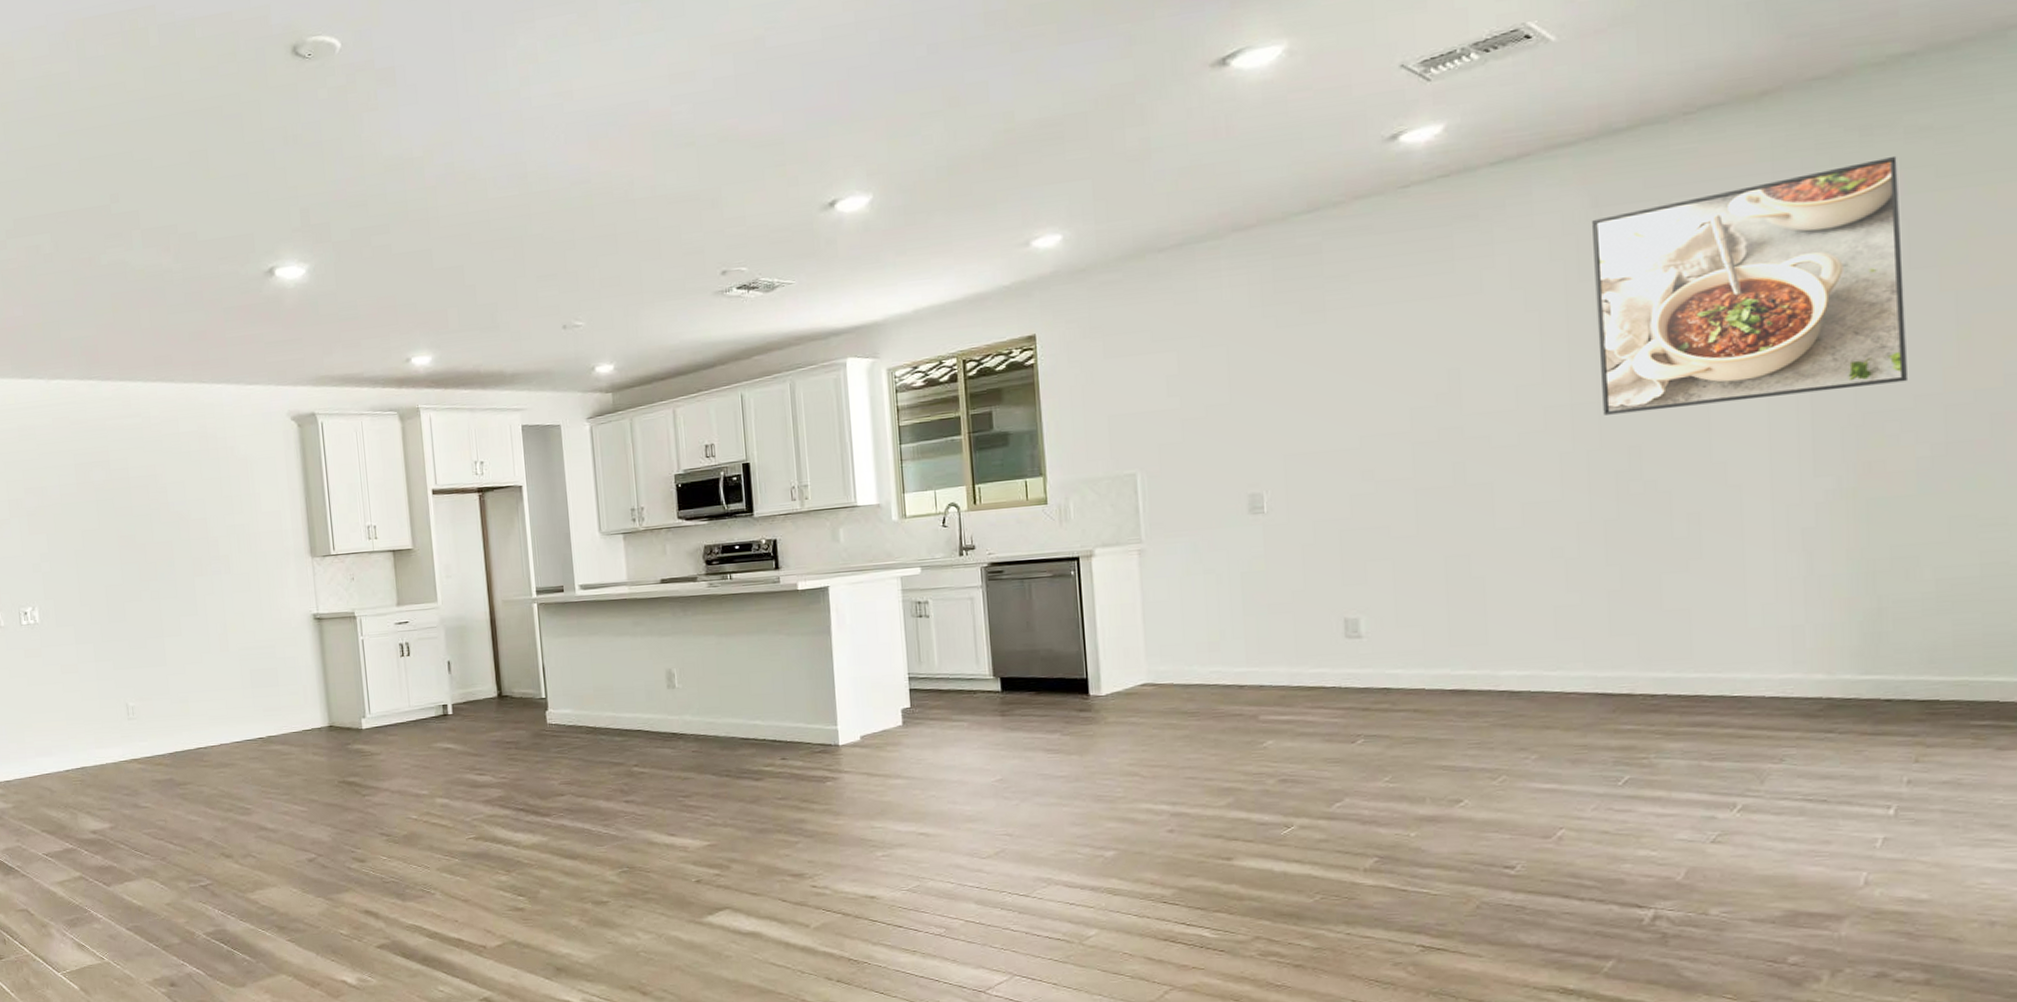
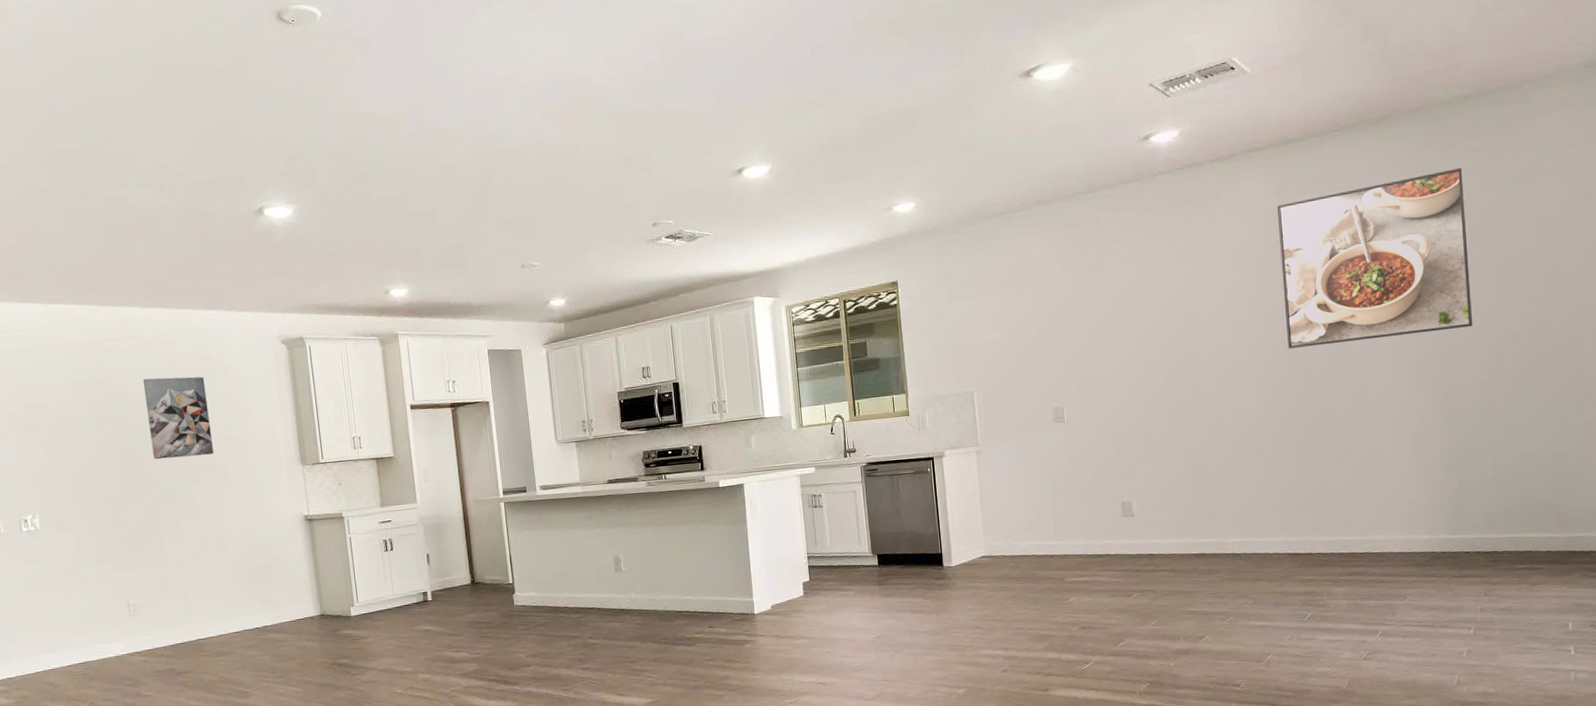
wall art: none [145,457,218,549] -> present [142,376,214,460]

